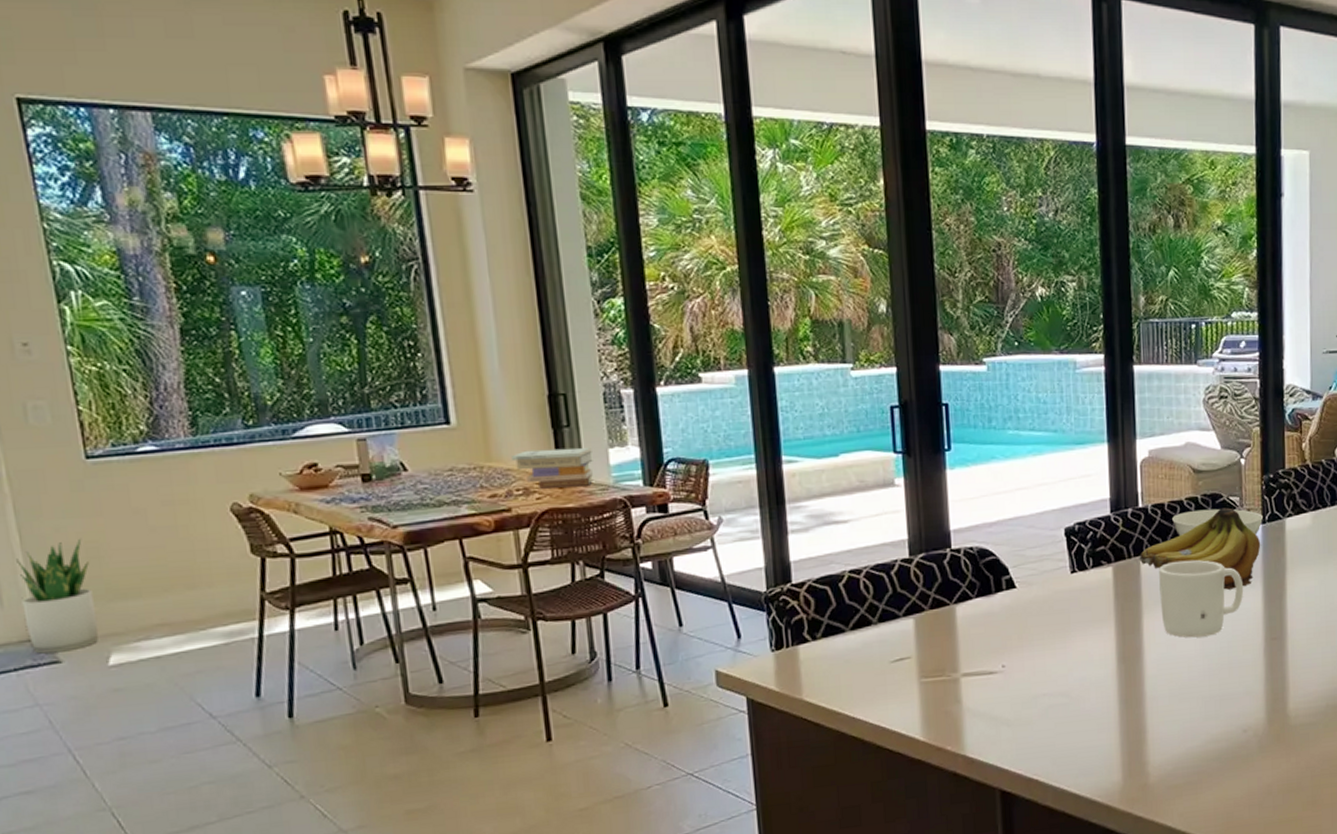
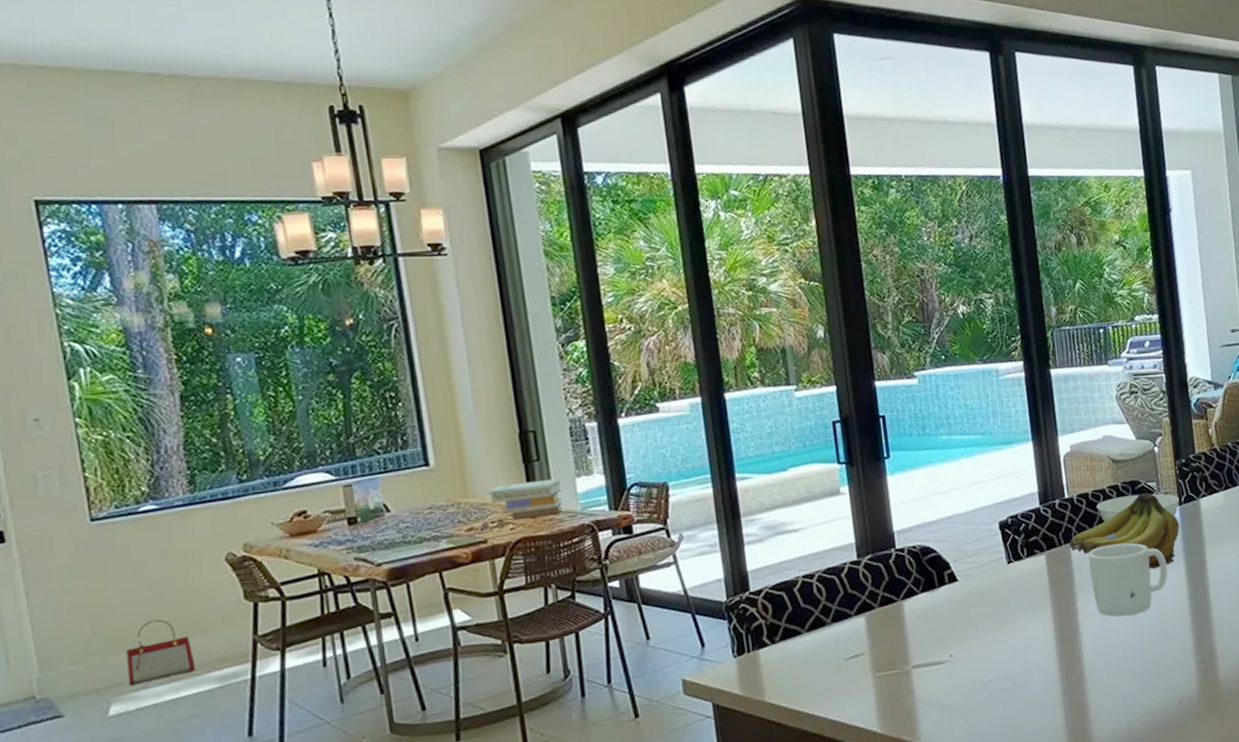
planter: present [16,539,98,654] -> none [23,597,99,710]
handbag: none [126,568,200,635] -> present [126,619,196,685]

